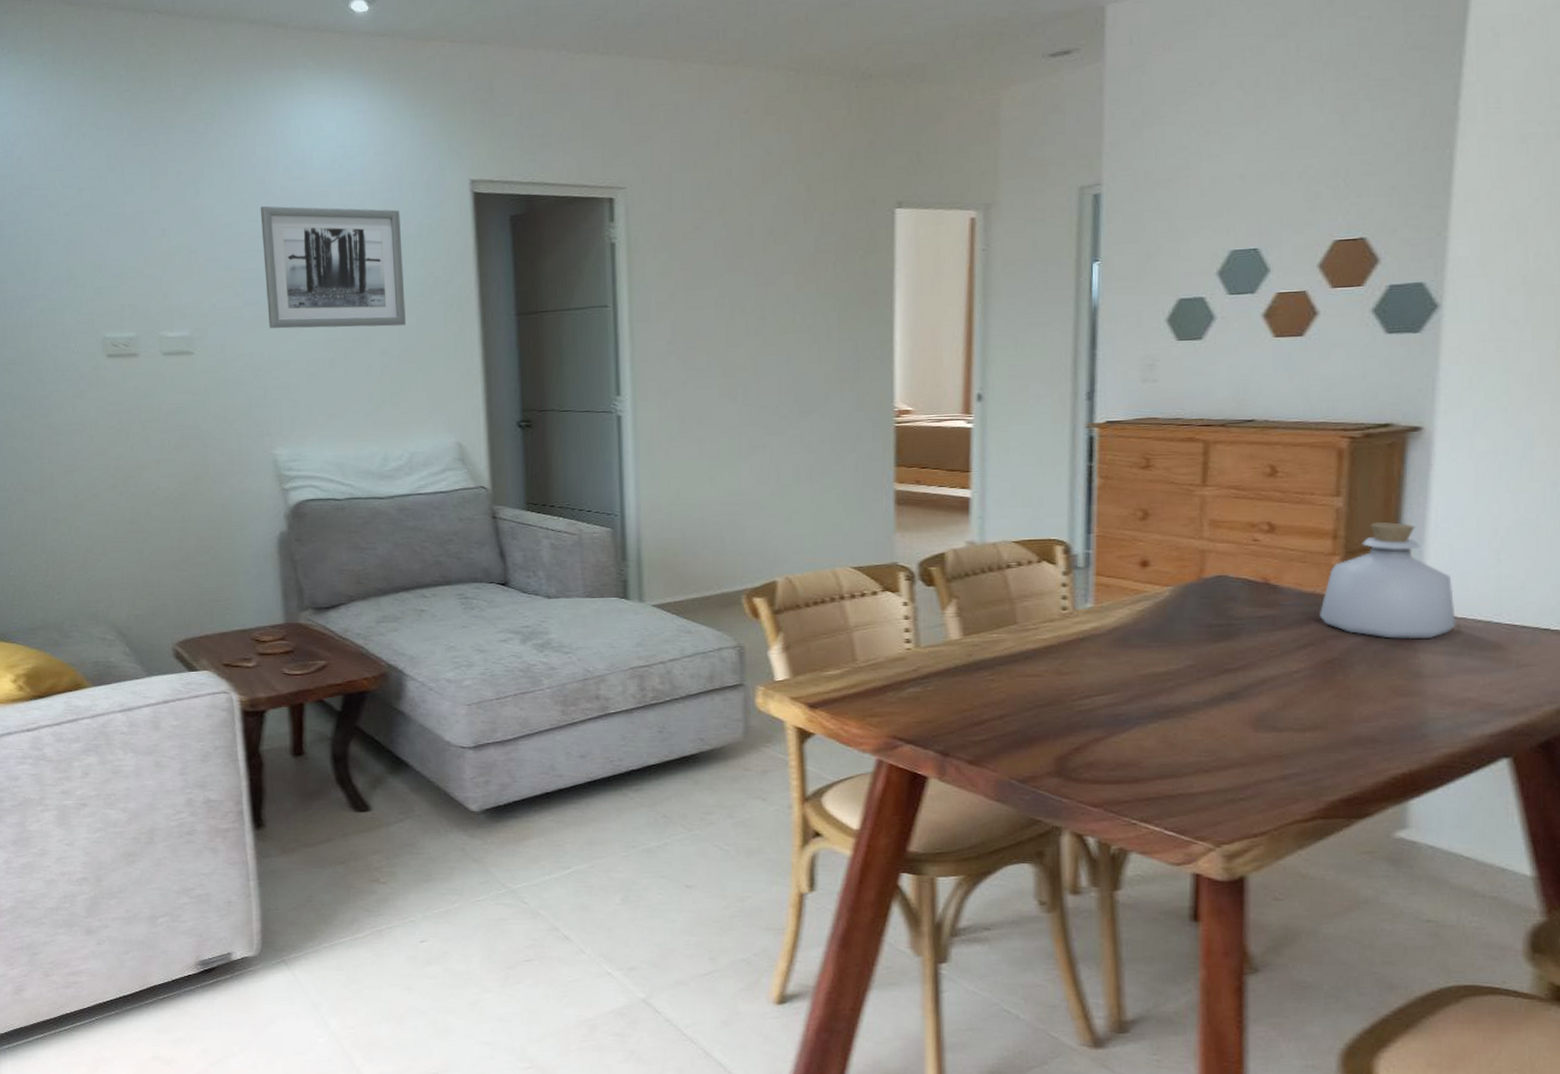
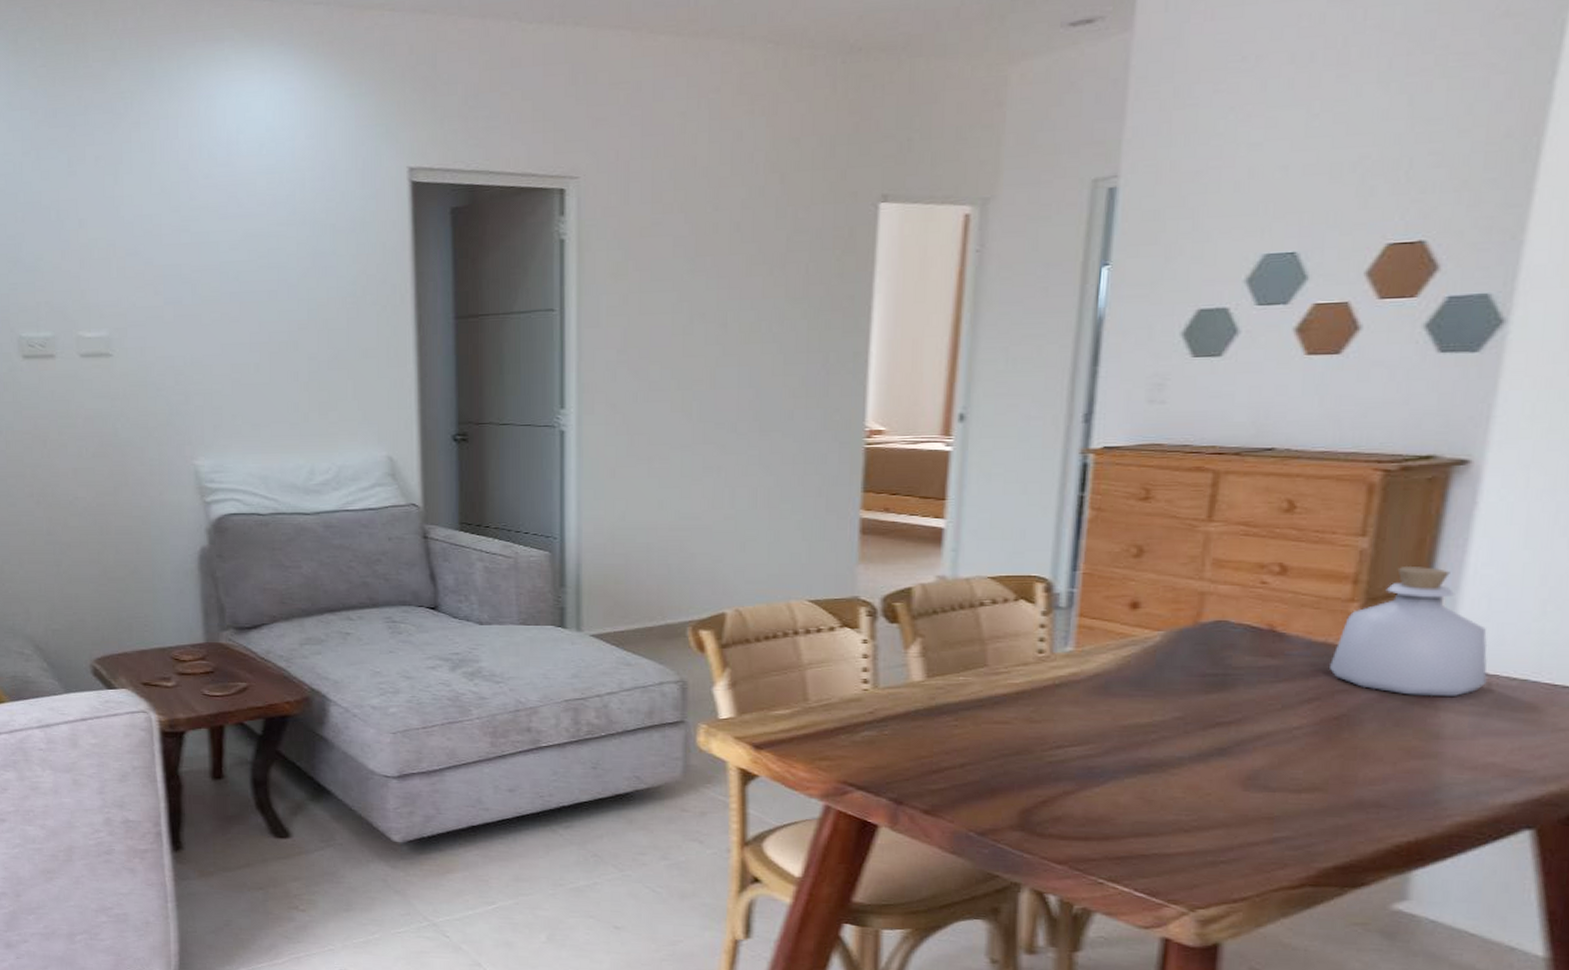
wall art: present [260,205,406,329] -> none [182,195,336,330]

